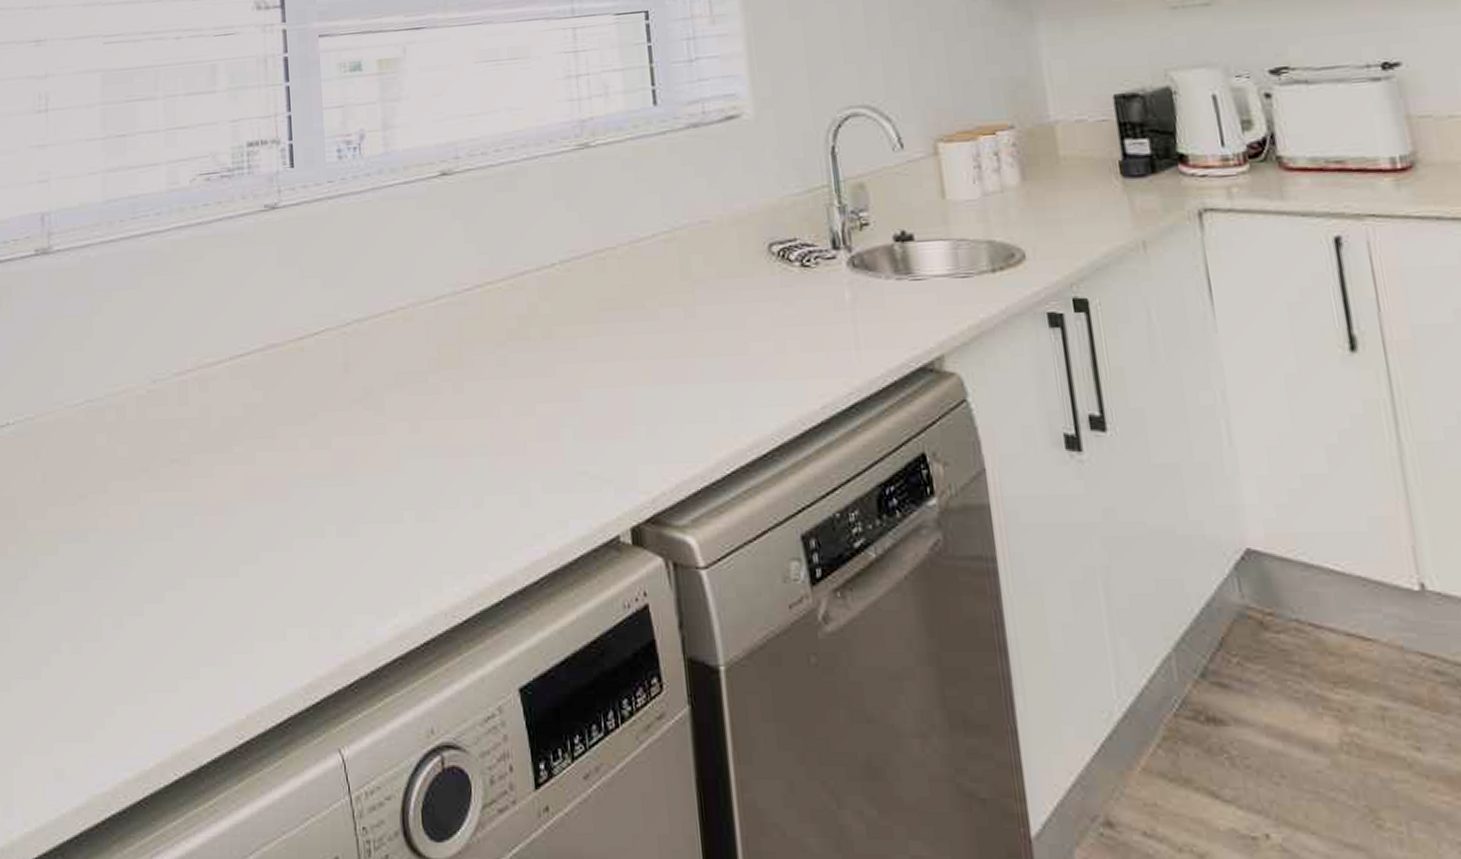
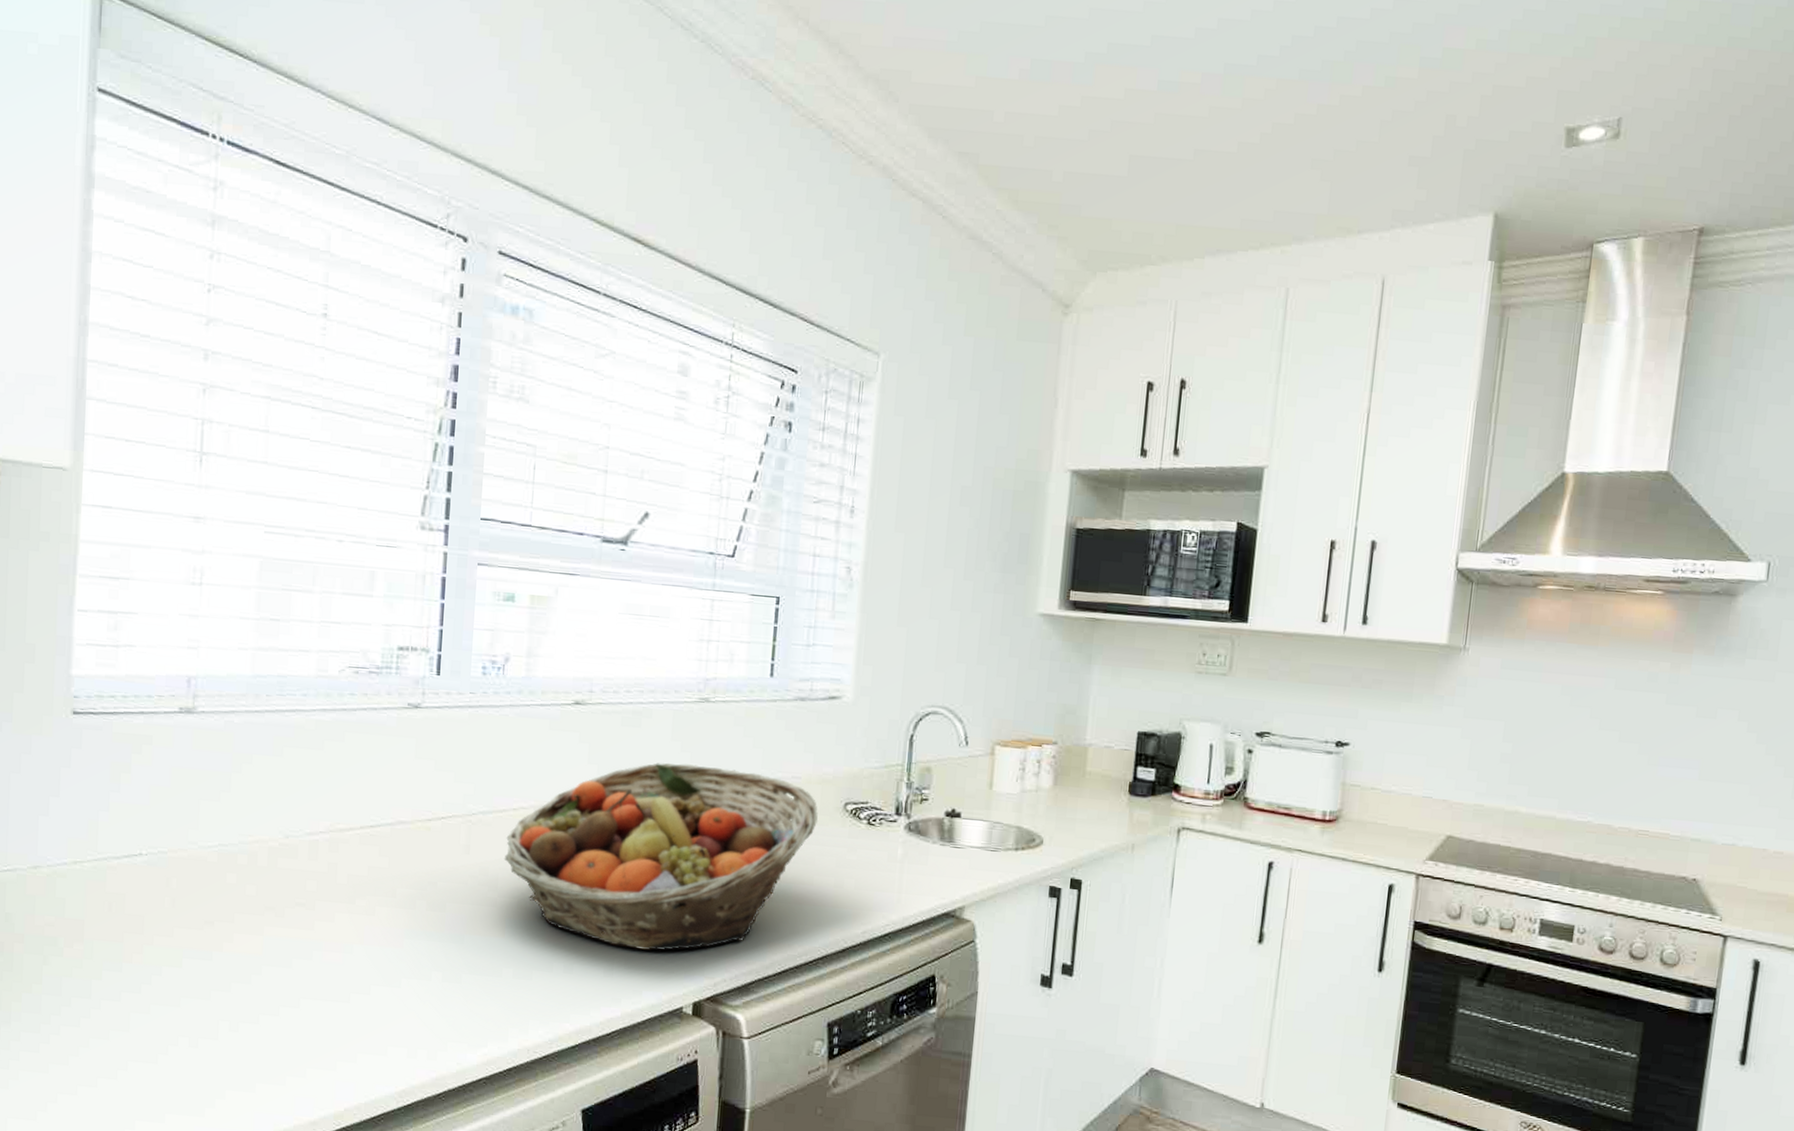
fruit basket: none [387,223,740,466] -> present [505,762,818,951]

